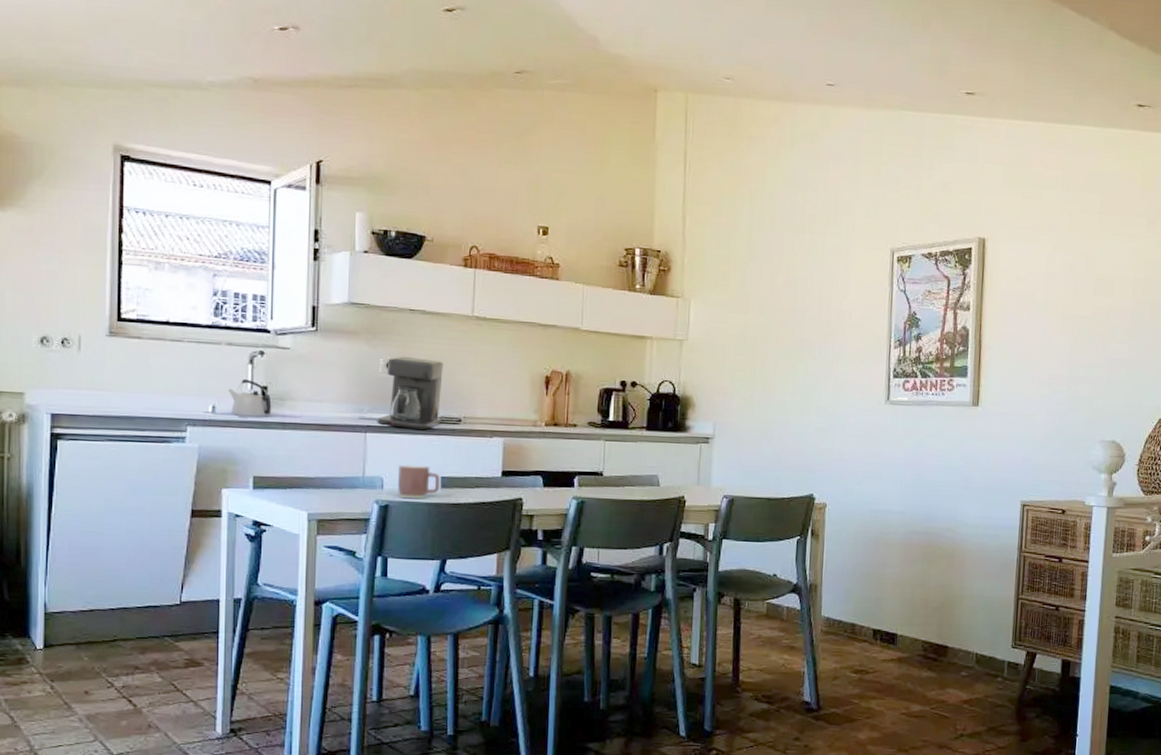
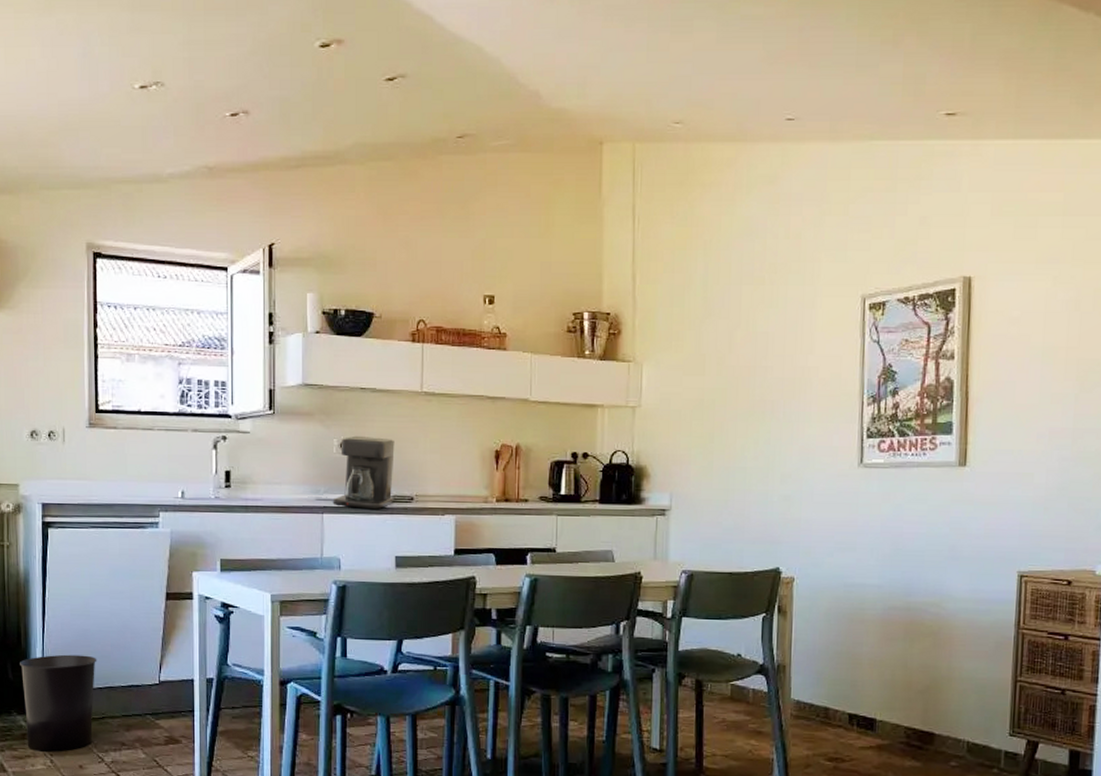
waste bin: none [18,573,110,677] -> present [20,654,97,752]
kettle: present [228,378,272,419] -> none [195,463,235,503]
mug: present [398,464,440,499] -> none [355,544,394,579]

